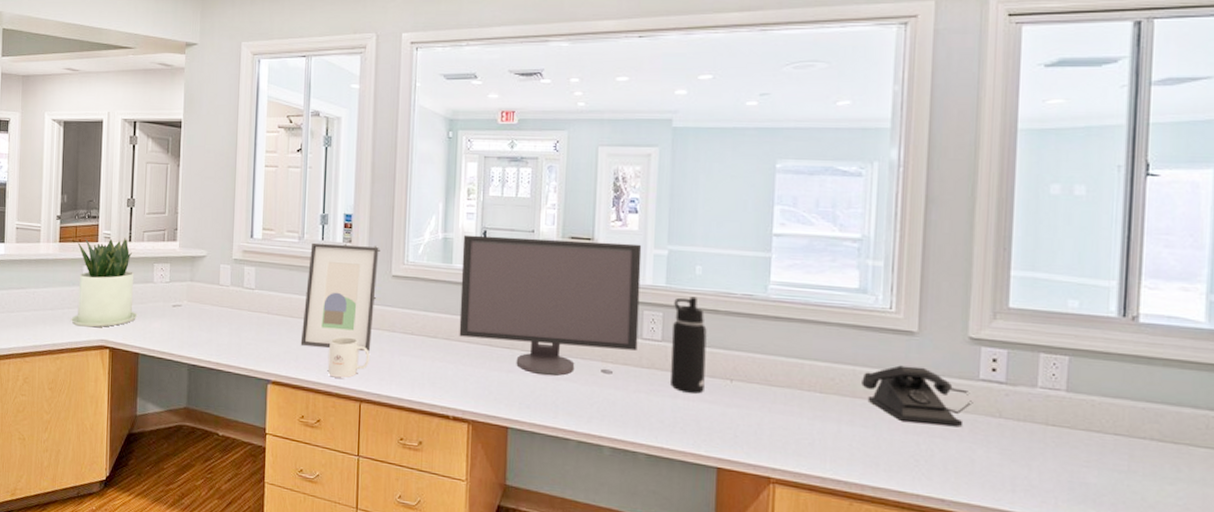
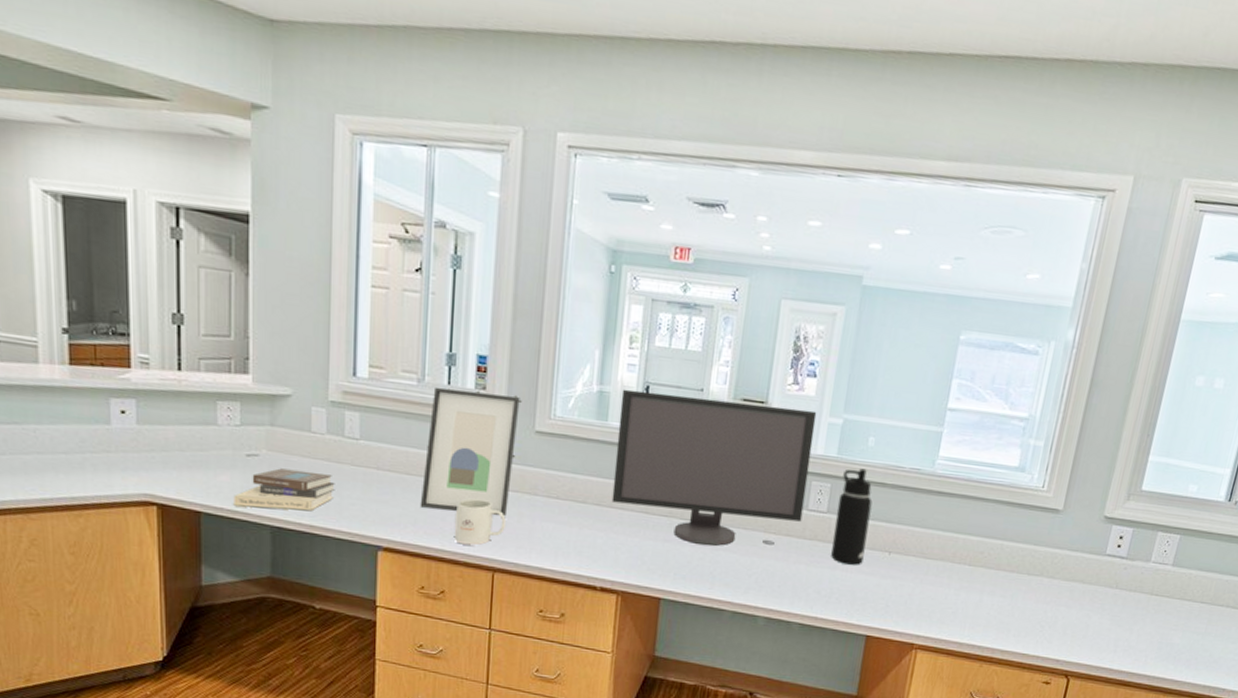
planter: present [70,238,138,328] -> none [95,361,196,479]
books: none [162,315,236,351] -> present [233,468,335,511]
telephone: present [862,365,973,426] -> none [1006,541,1097,596]

